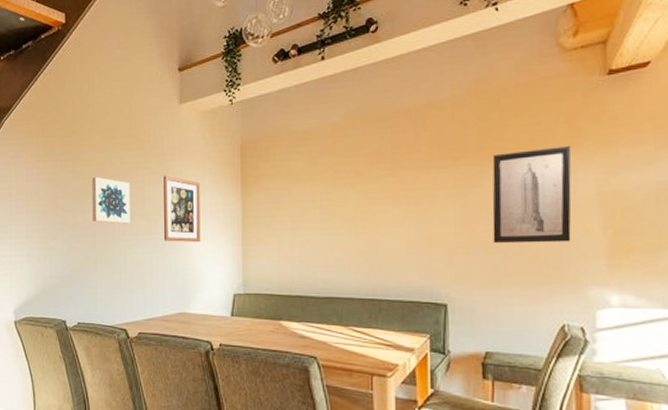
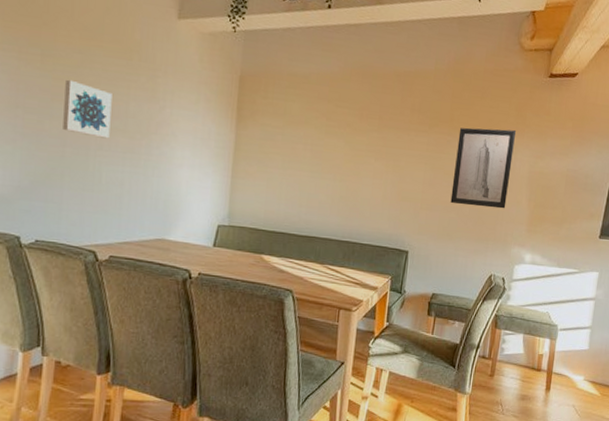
wall art: present [164,175,201,242] -> none [148,92,193,168]

